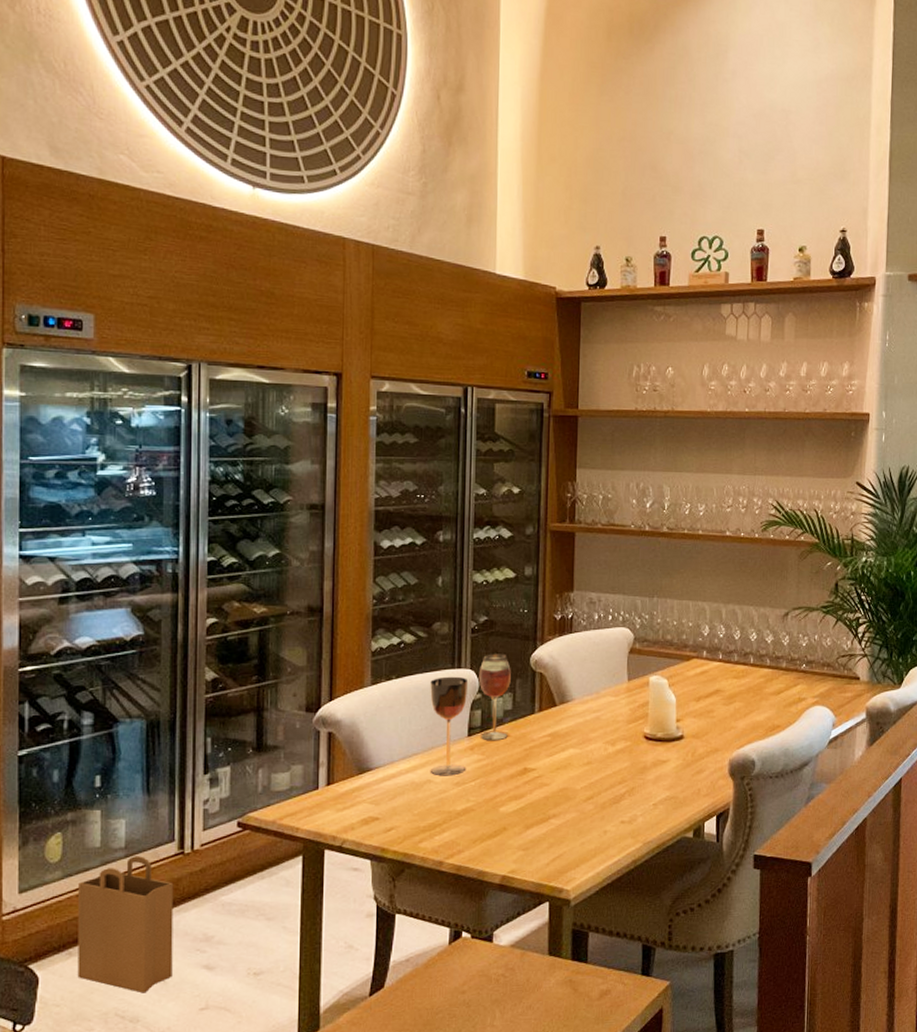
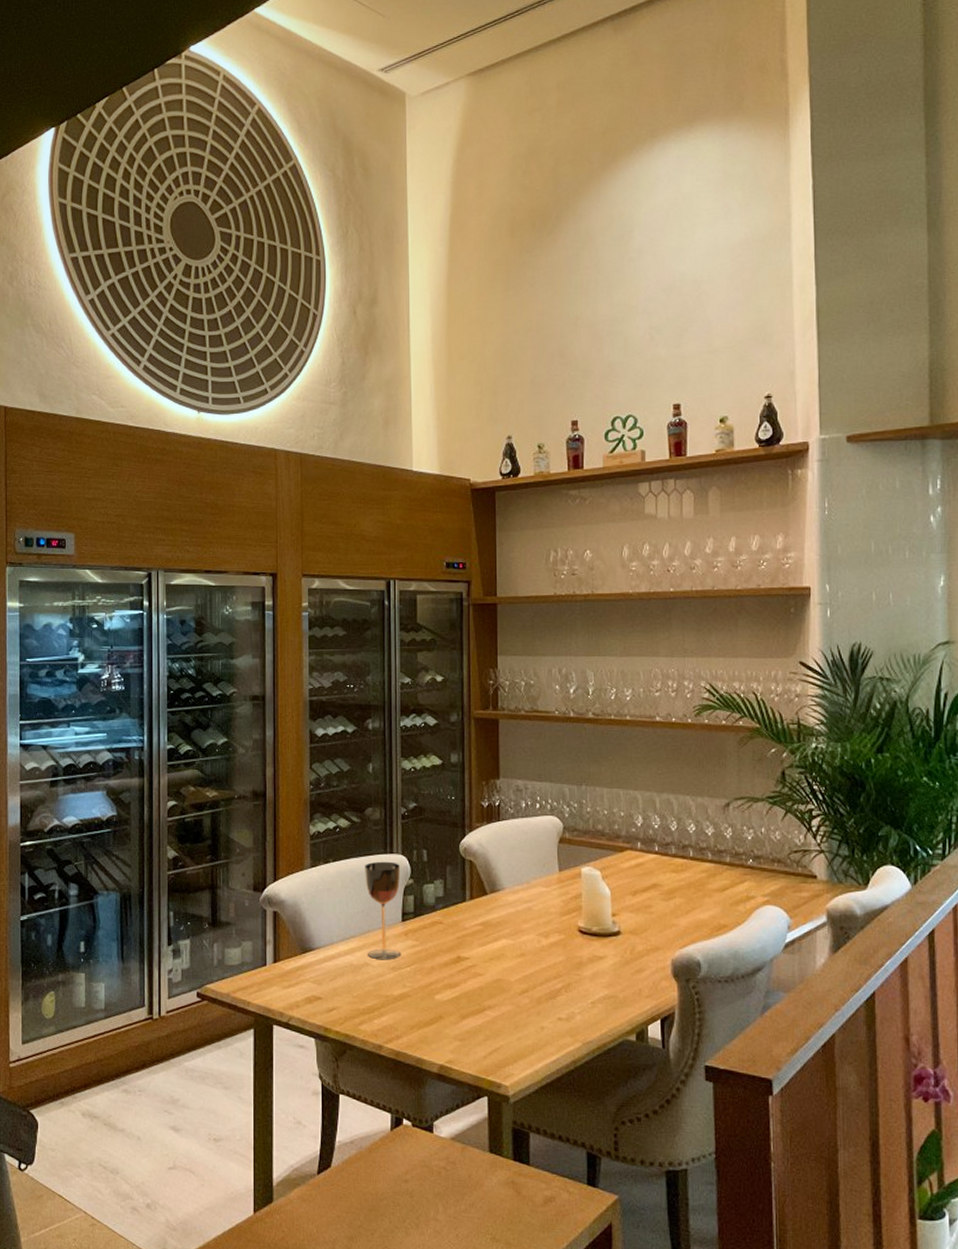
shopping bag: present [77,856,174,993] -> none [68,1018,145,1147]
wineglass: present [478,654,511,740] -> none [410,840,441,926]

